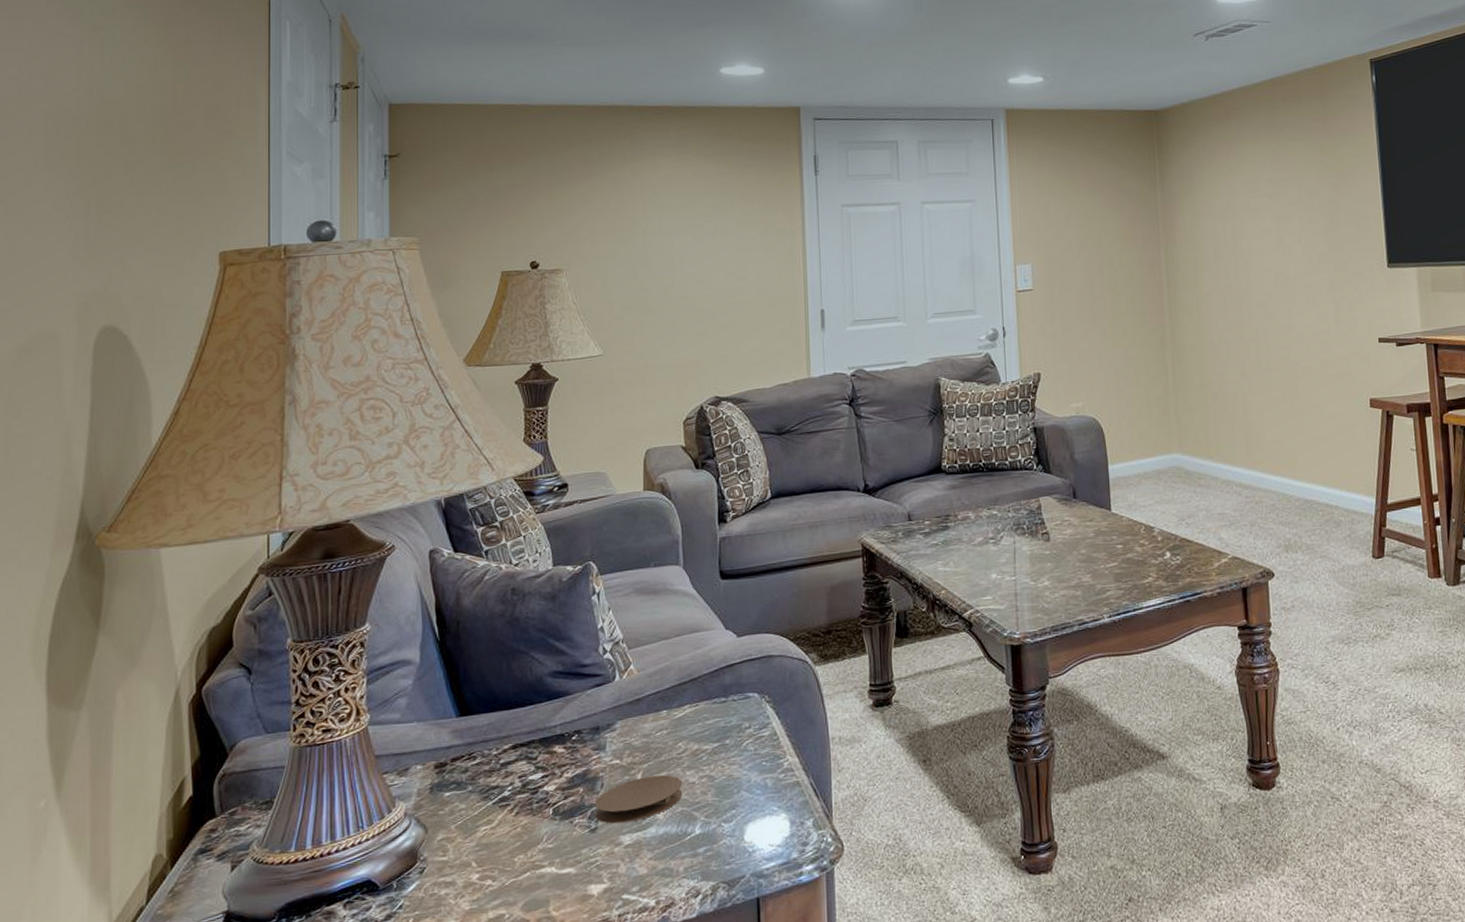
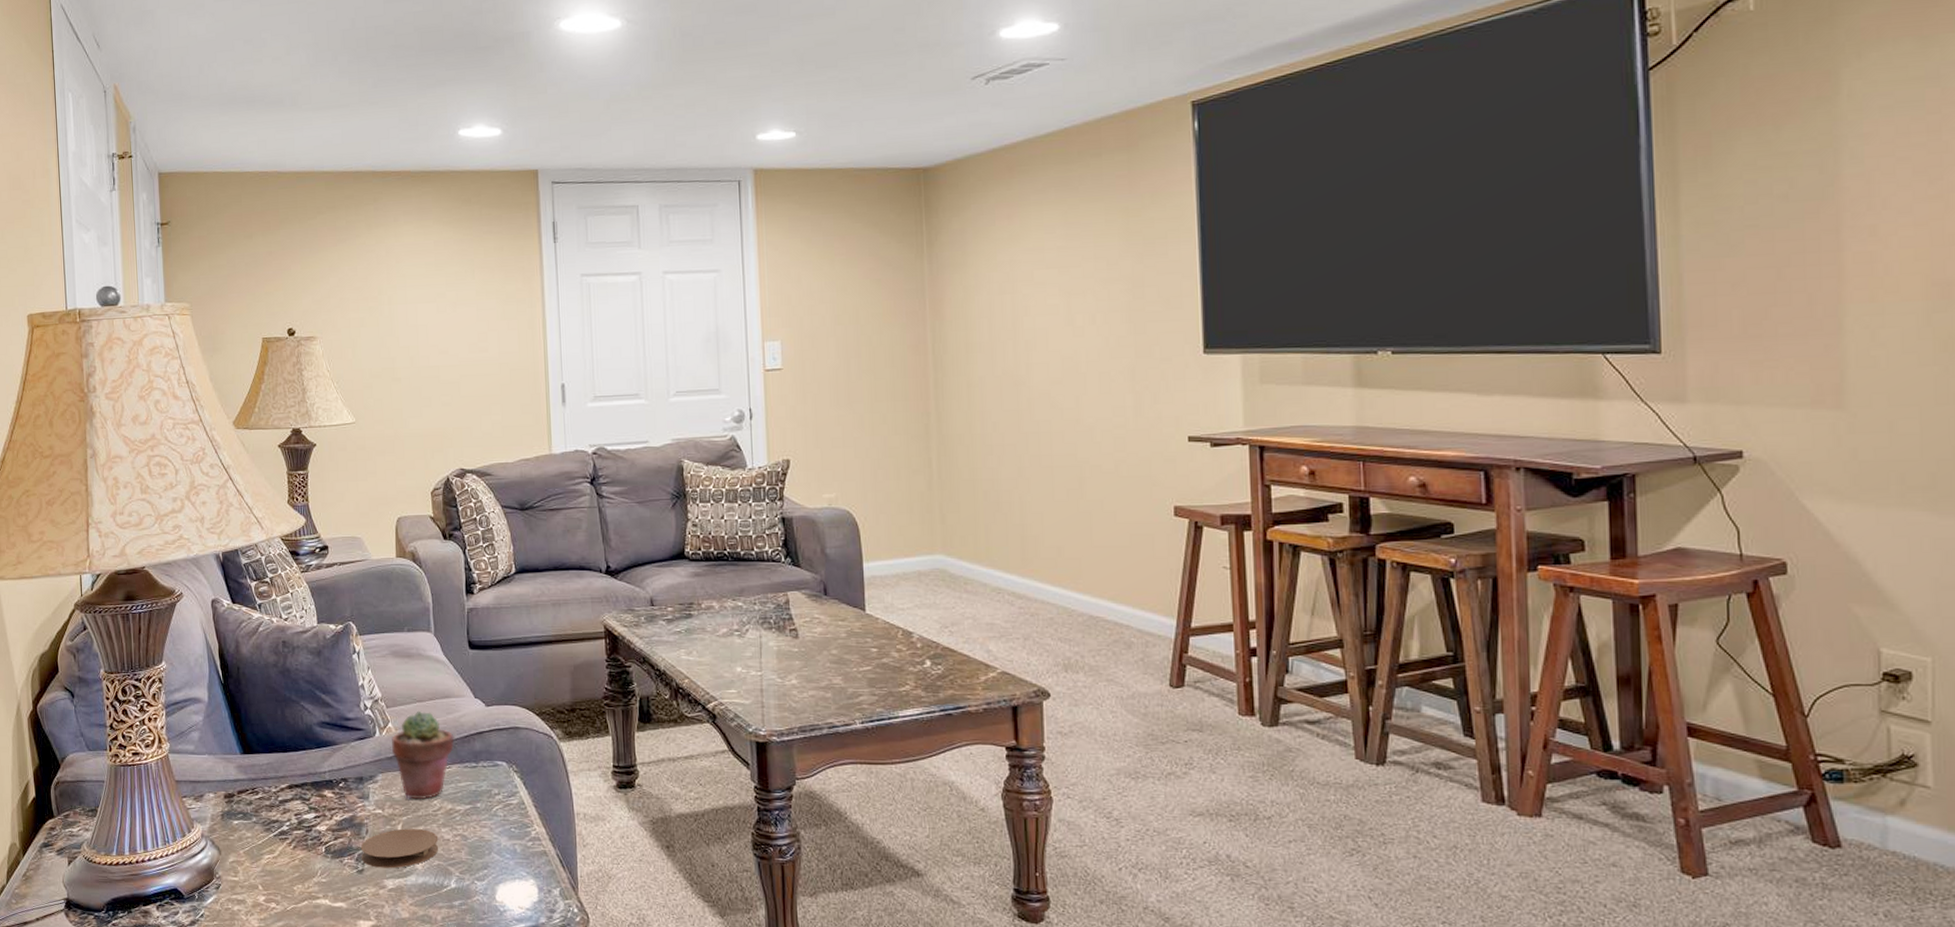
potted succulent: none [633,648,703,745] -> present [392,710,455,800]

